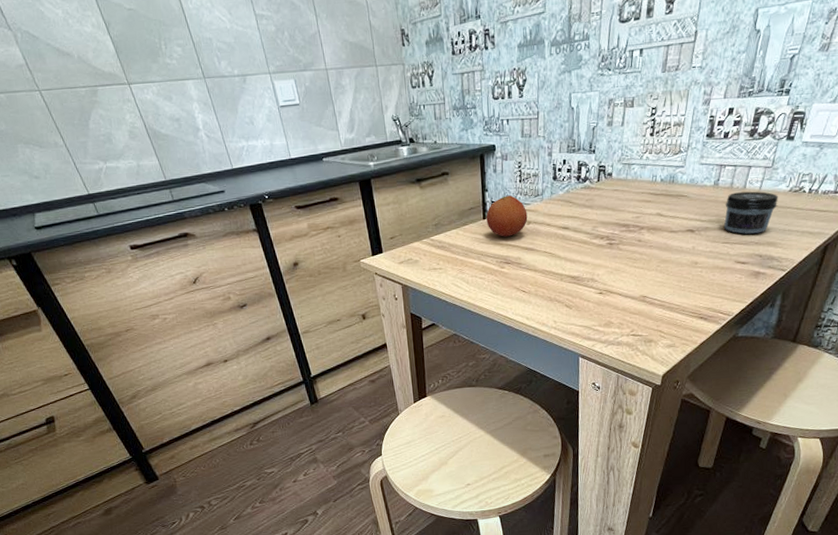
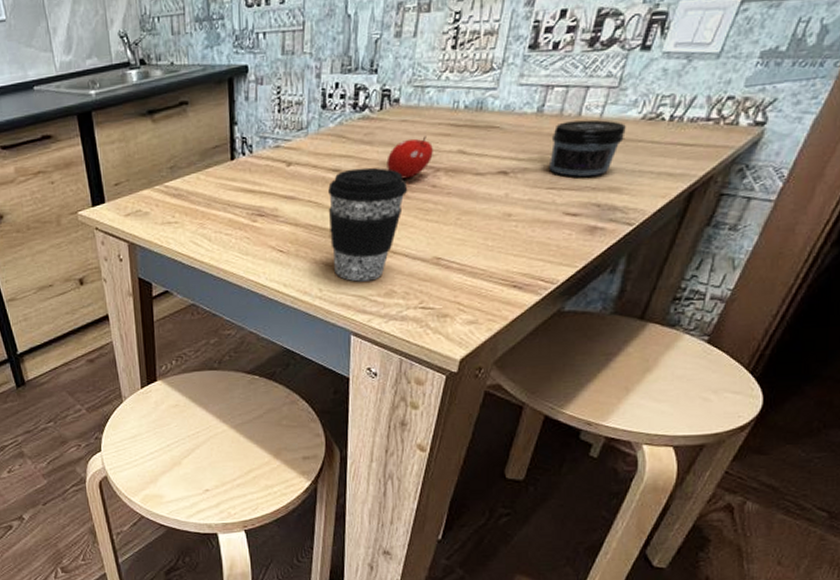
fruit: present [486,195,528,237] -> none [234,129,288,183]
coffee cup: none [559,226,620,315] -> present [328,167,408,282]
fruit: none [603,202,638,235] -> present [386,136,433,179]

